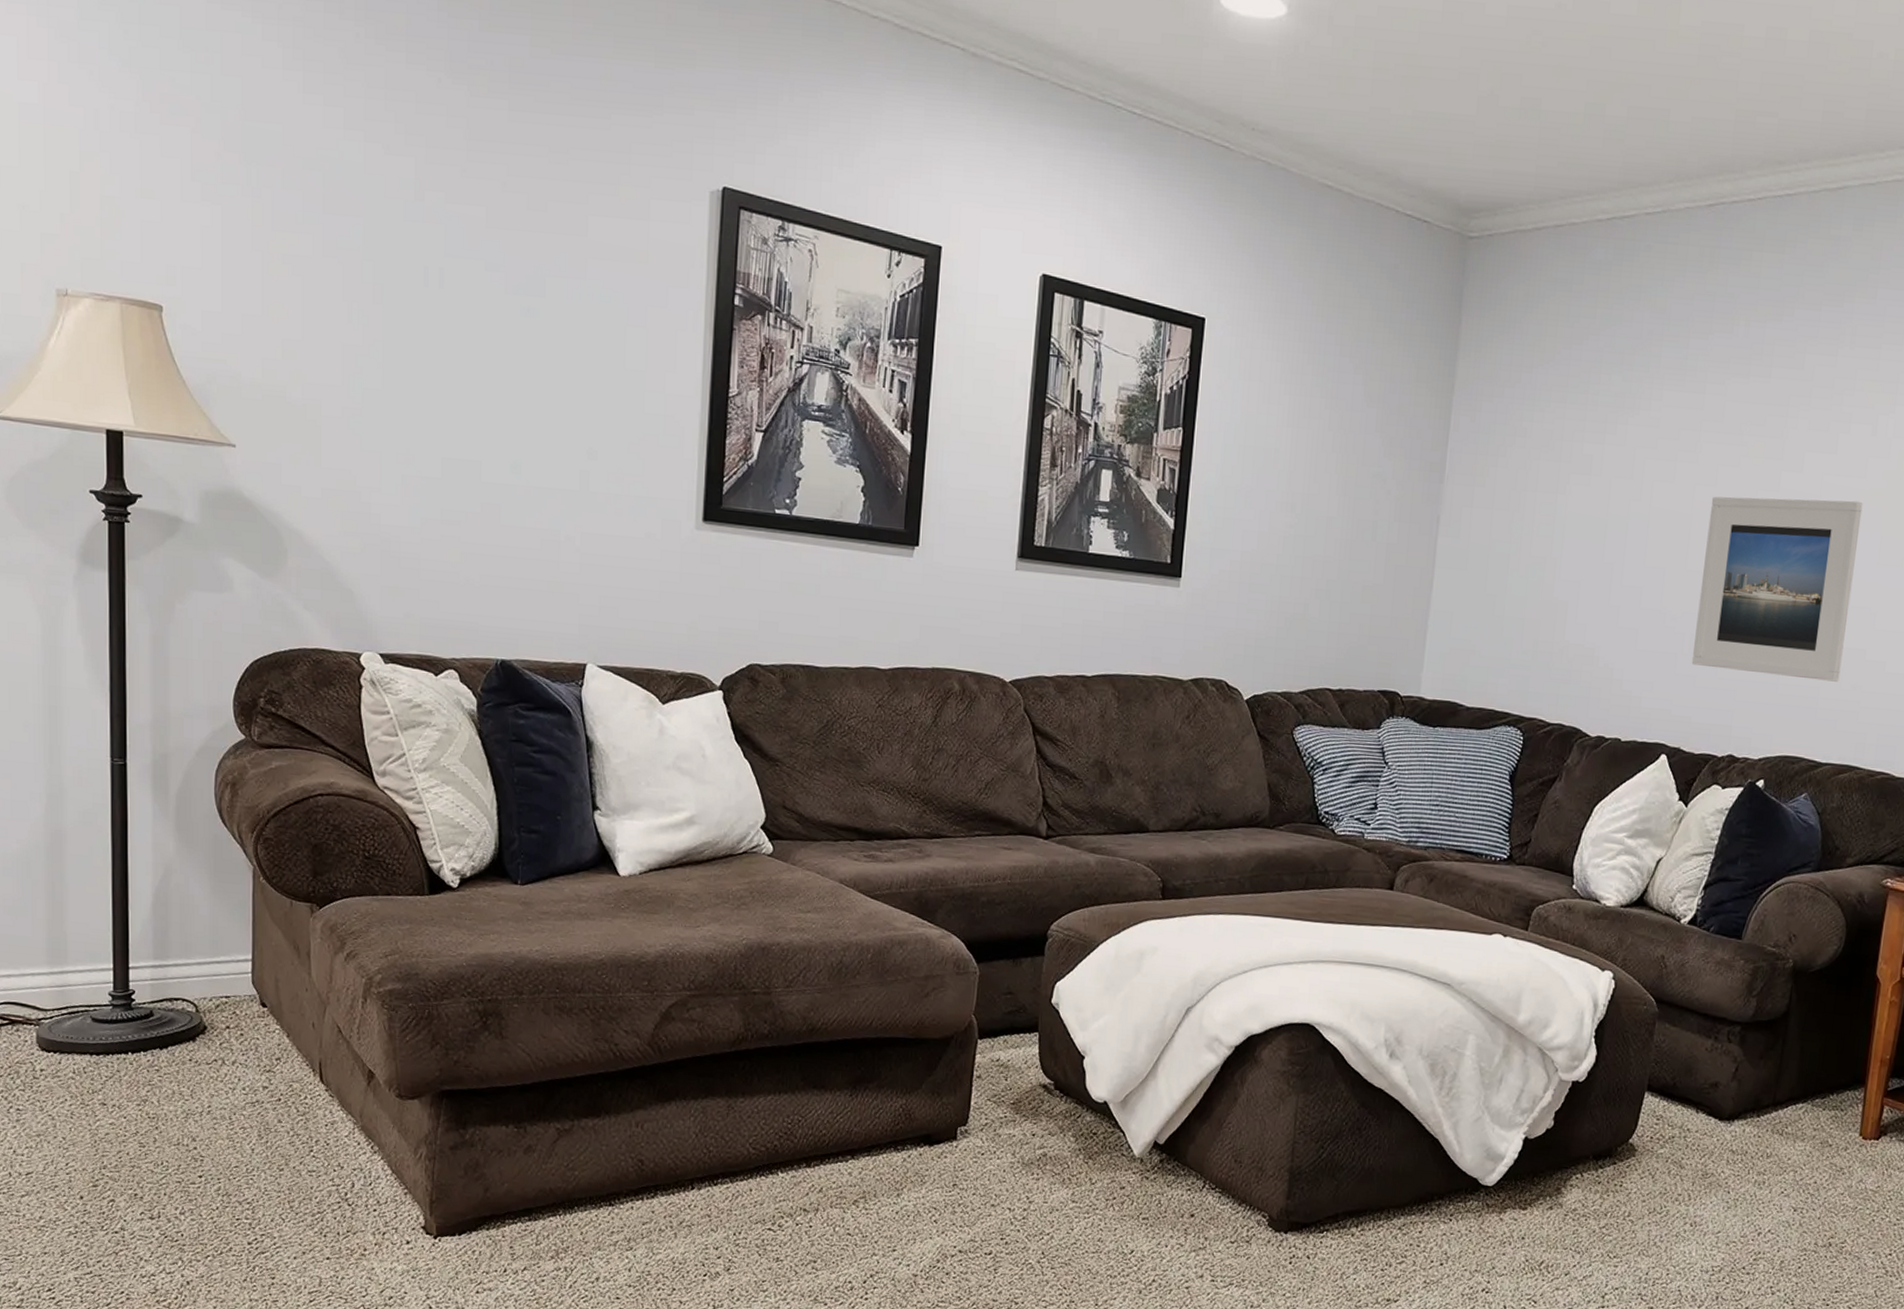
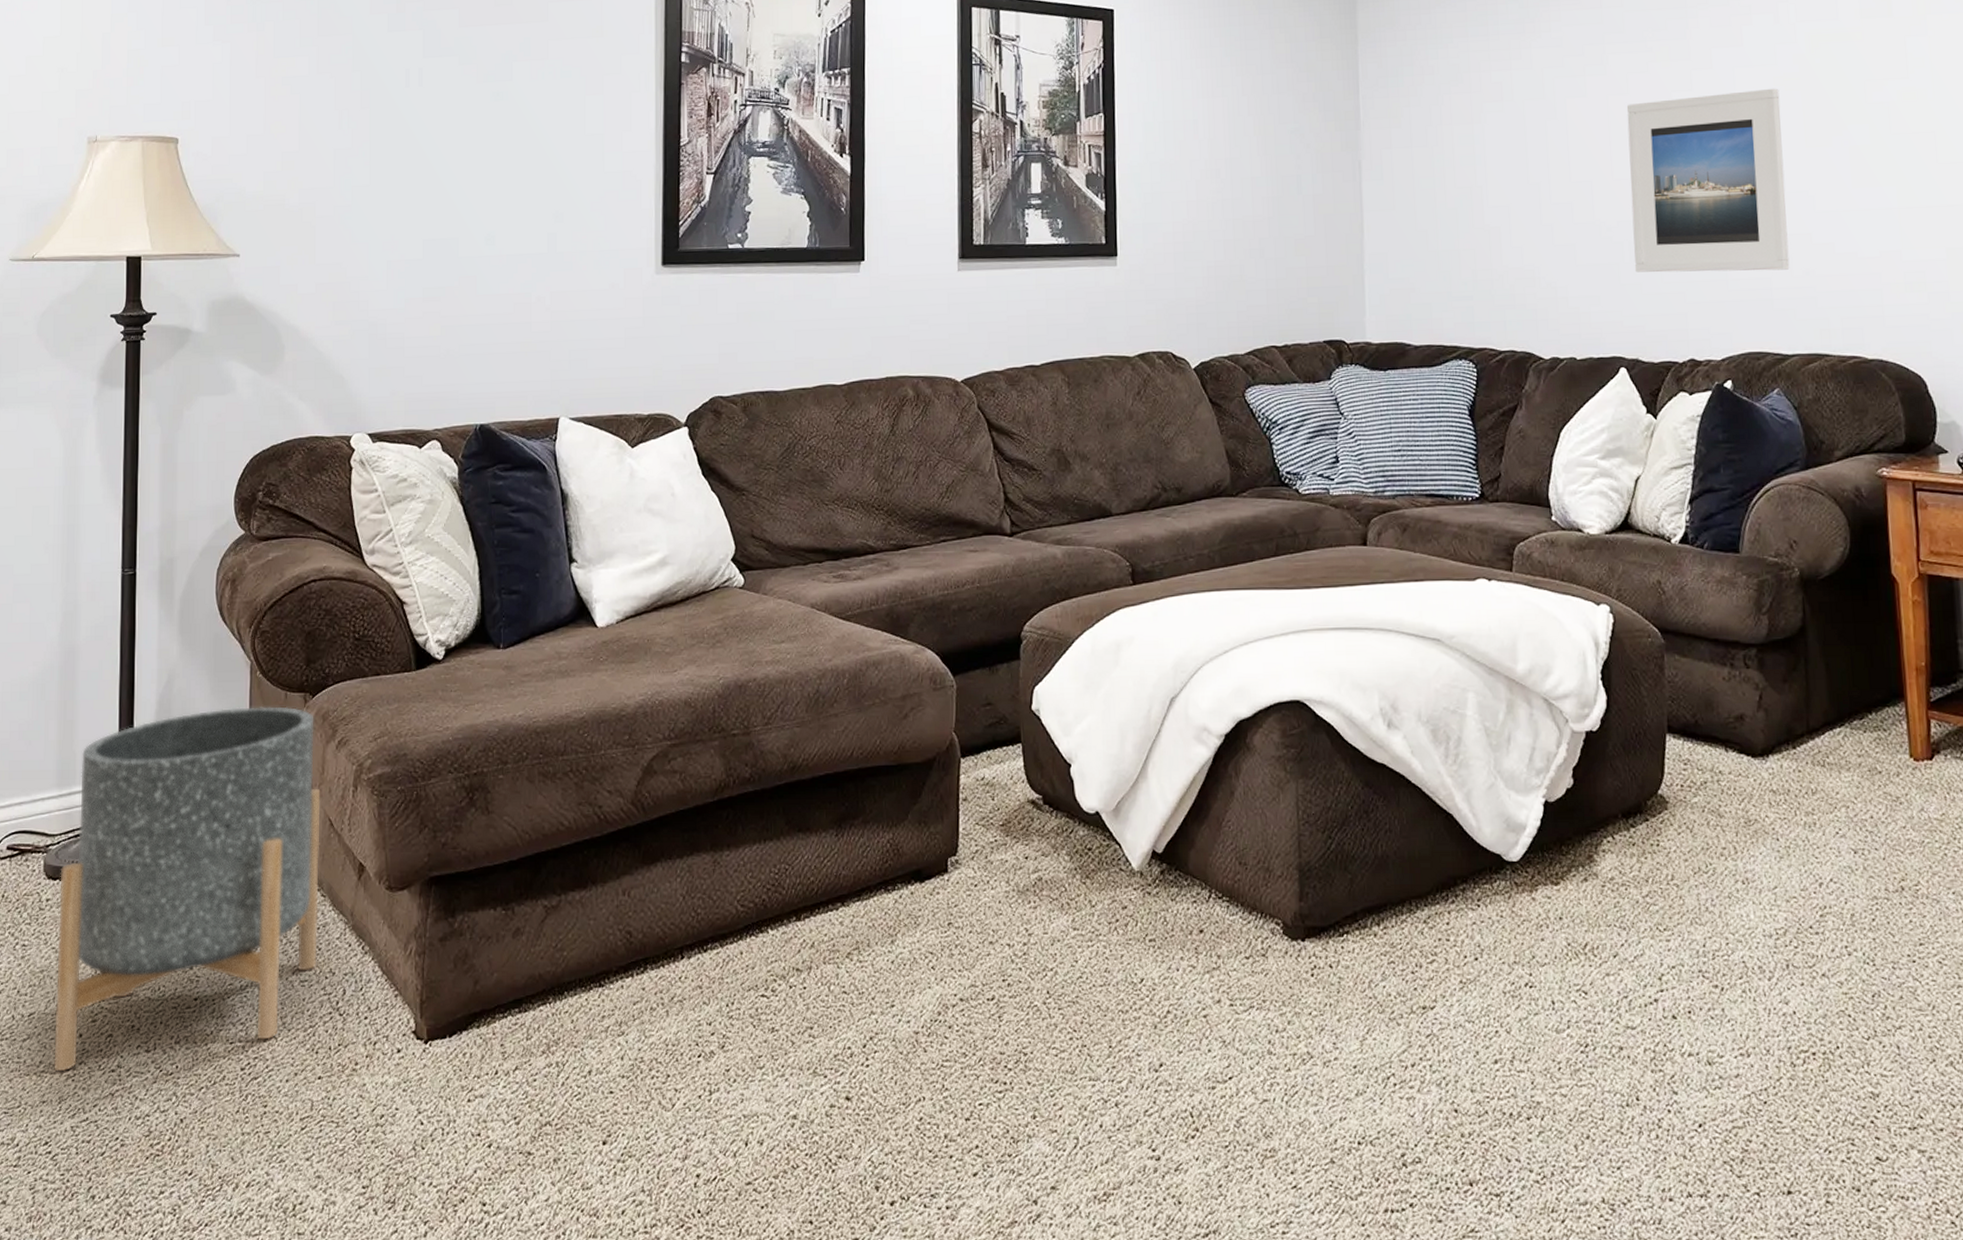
planter: none [54,908,328,1229] -> present [54,706,321,1072]

